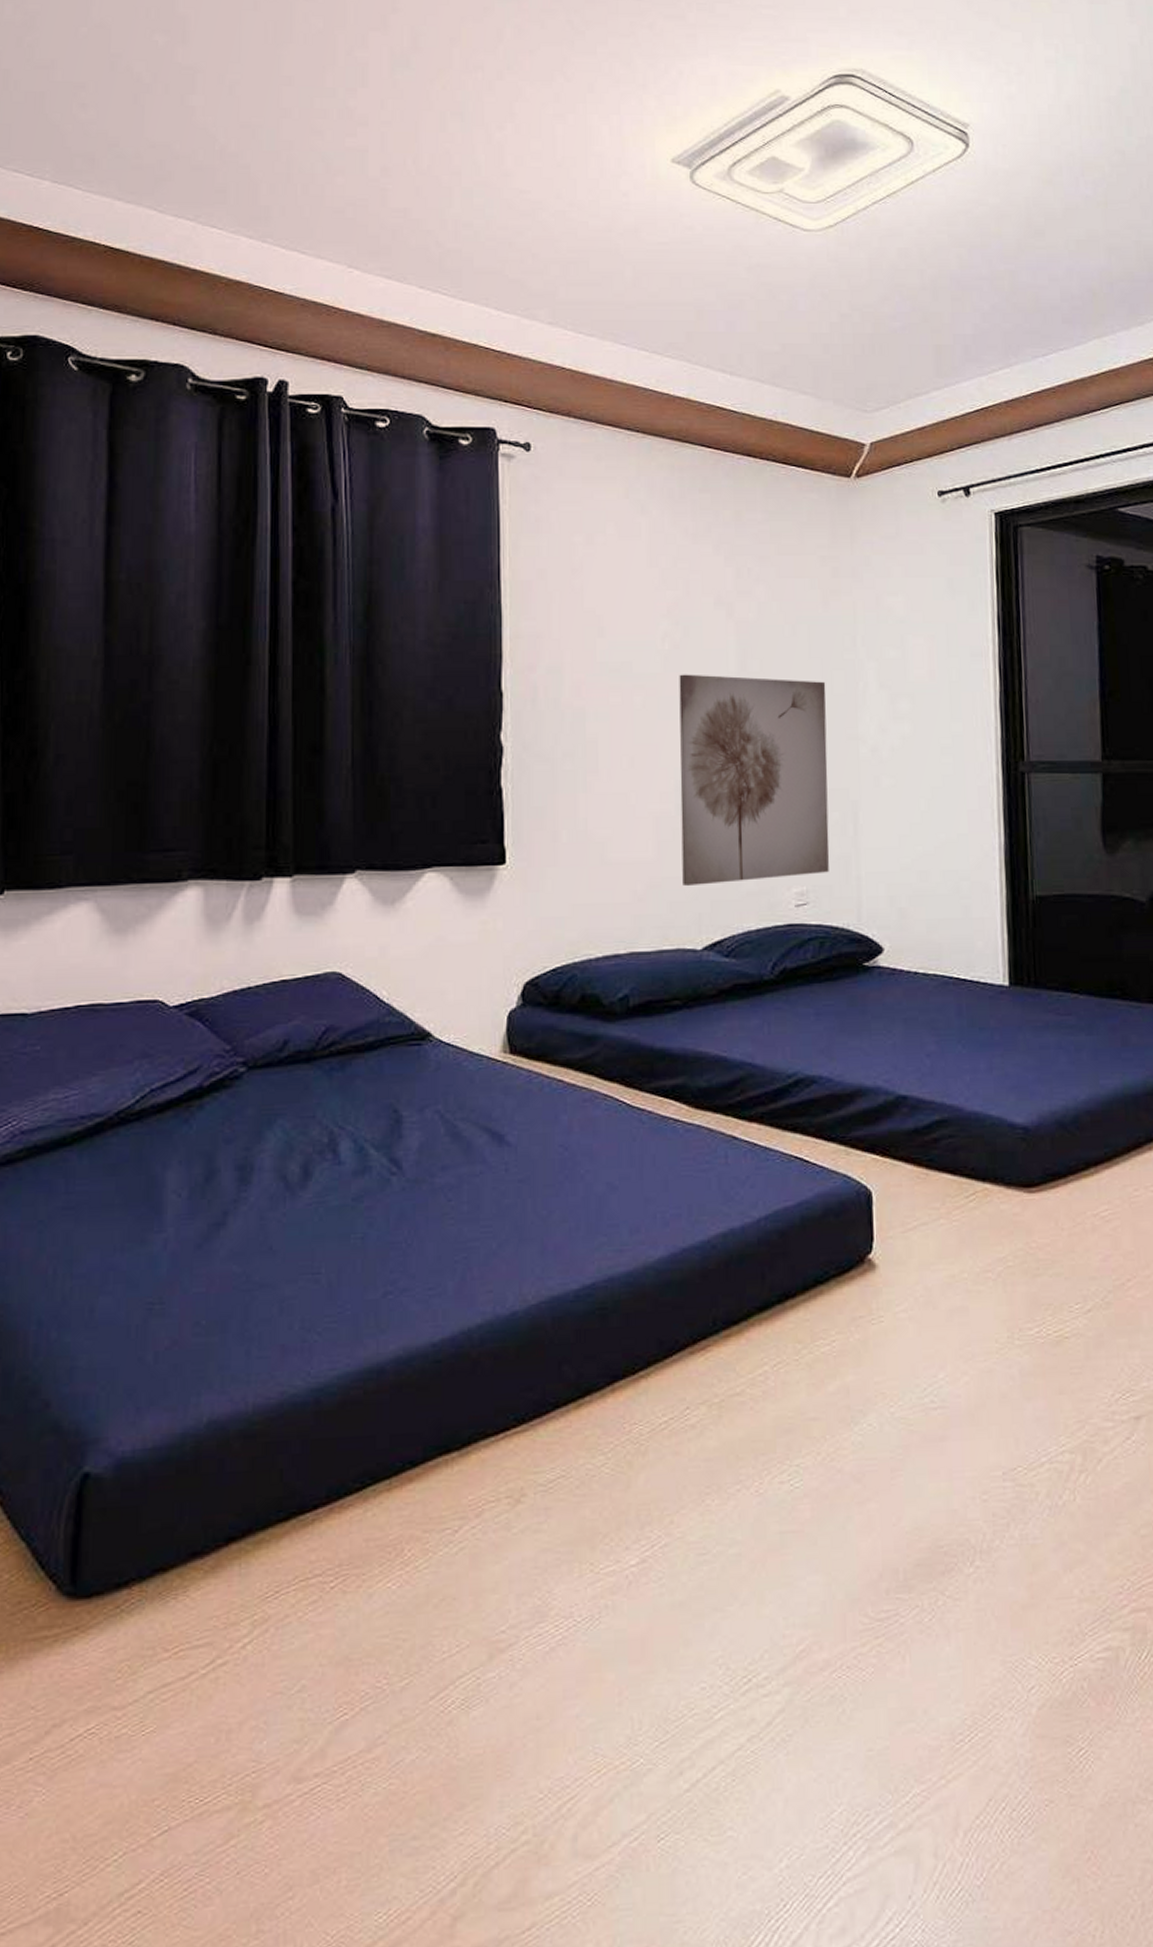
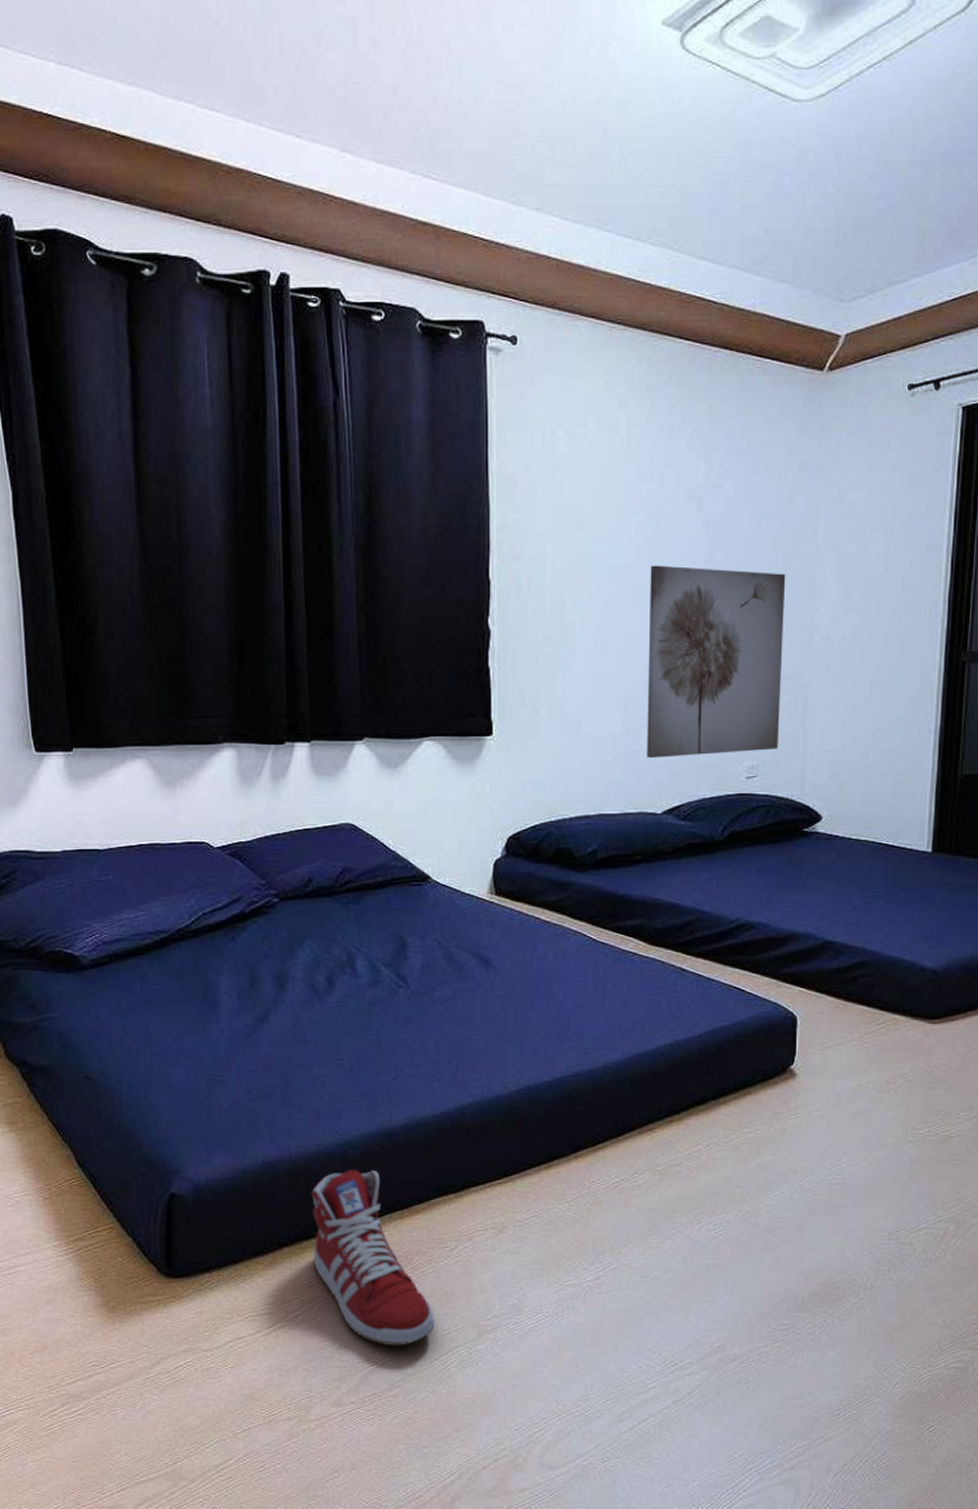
sneaker: none [270,1424,431,1682] -> present [311,1169,435,1346]

